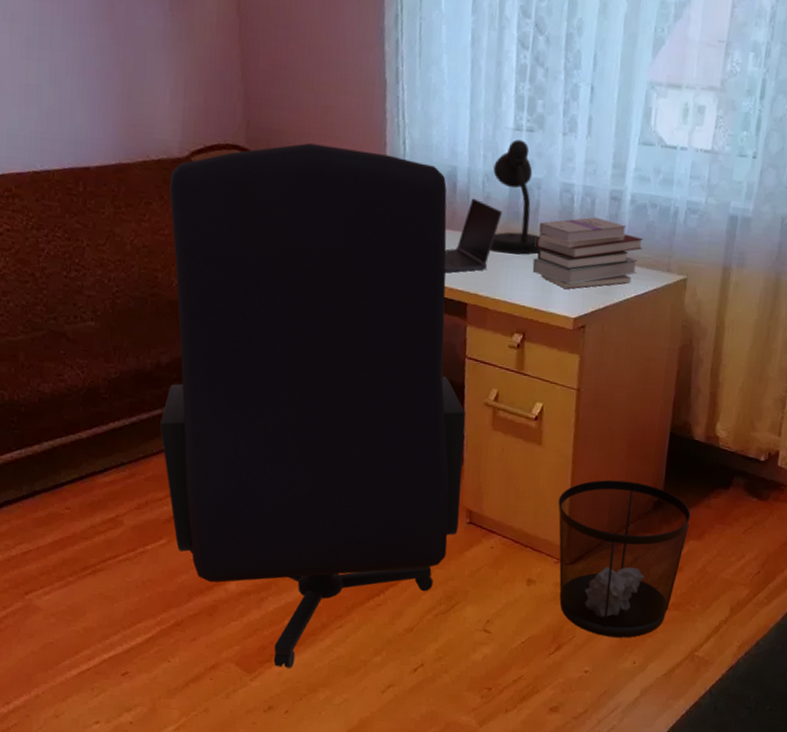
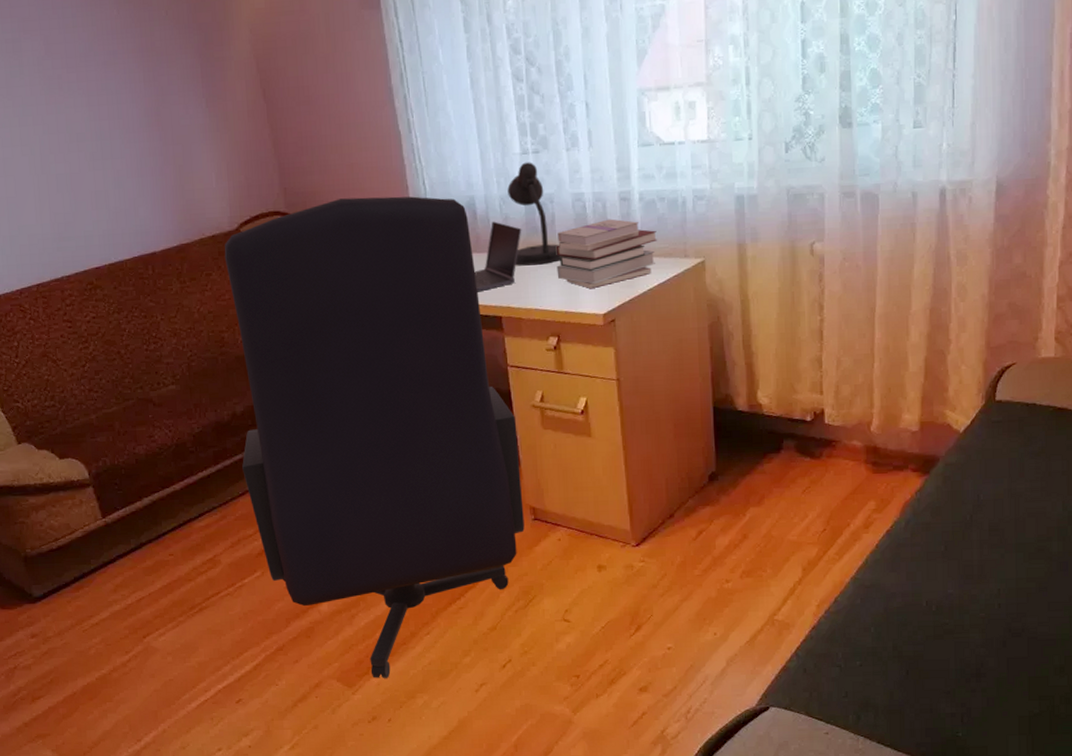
waste bin: present [558,479,692,638] -> none [615,458,748,612]

